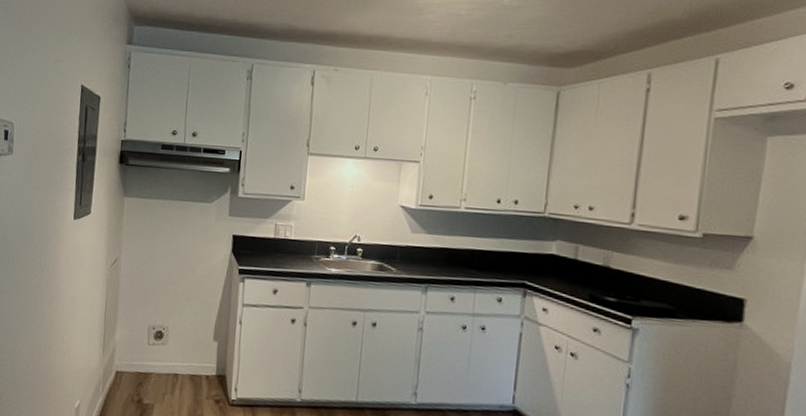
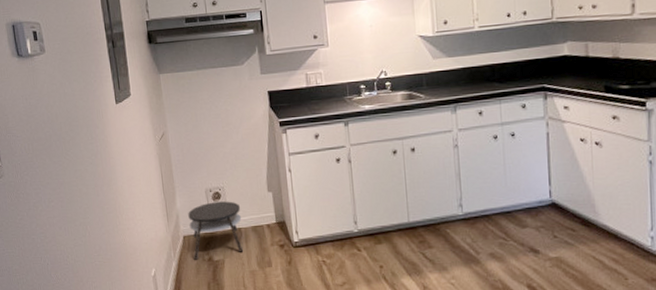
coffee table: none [122,340,182,400] -> present [188,201,244,260]

